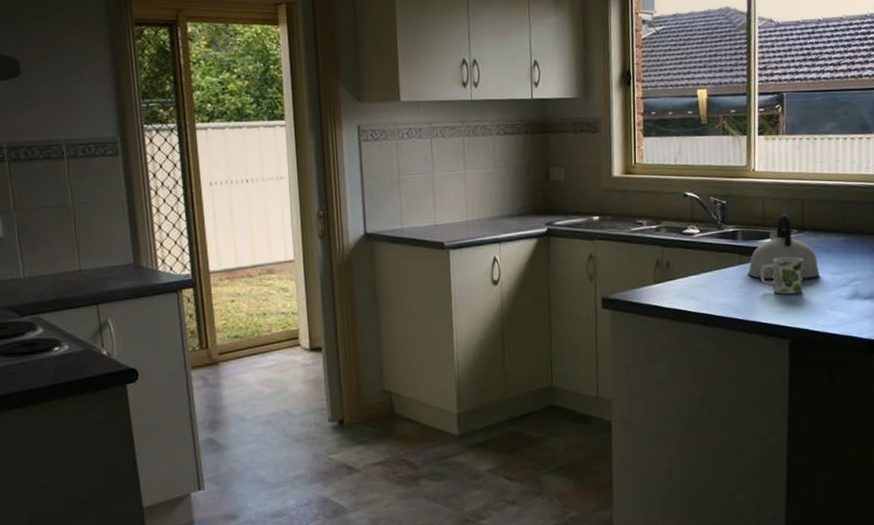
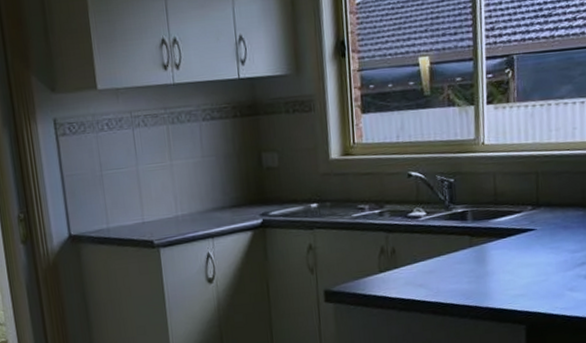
kettle: present [748,213,821,279] -> none [479,189,558,262]
mug: present [760,257,804,295] -> none [492,236,540,277]

